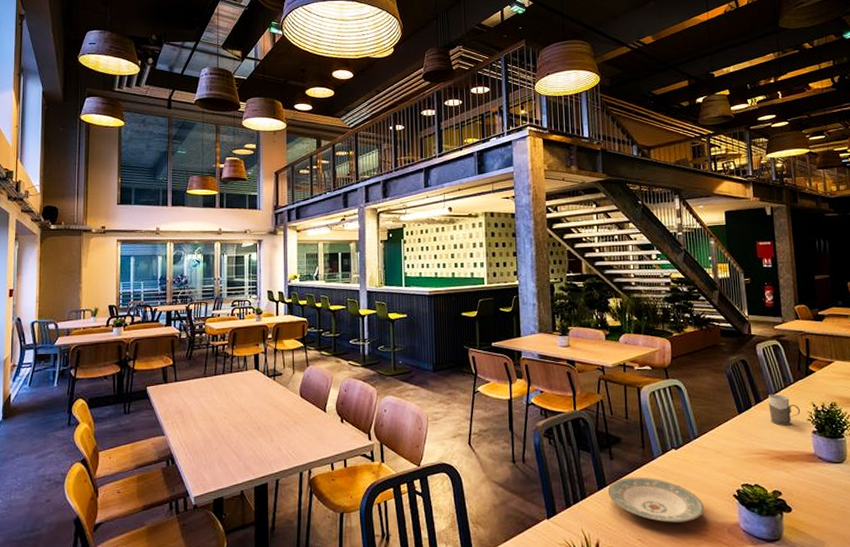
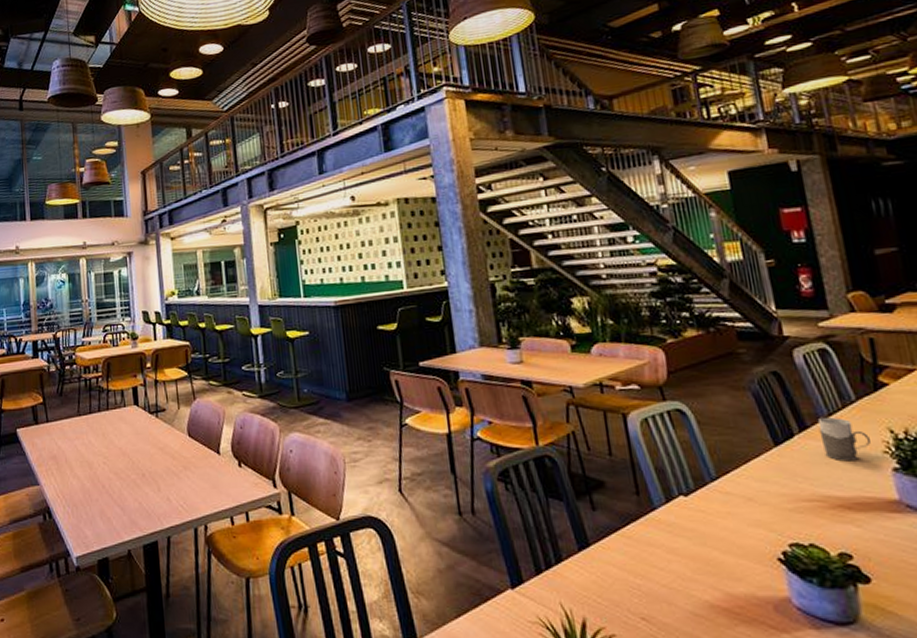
plate: present [607,477,705,523] -> none [591,533,736,596]

